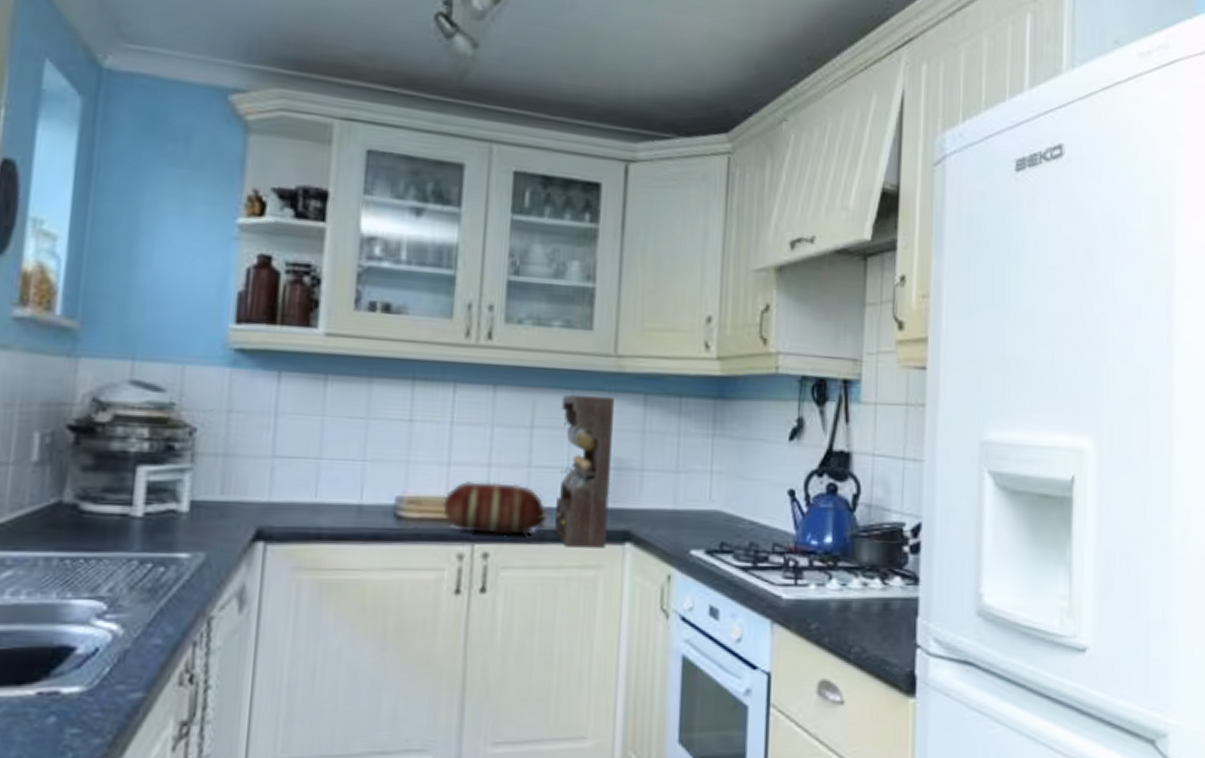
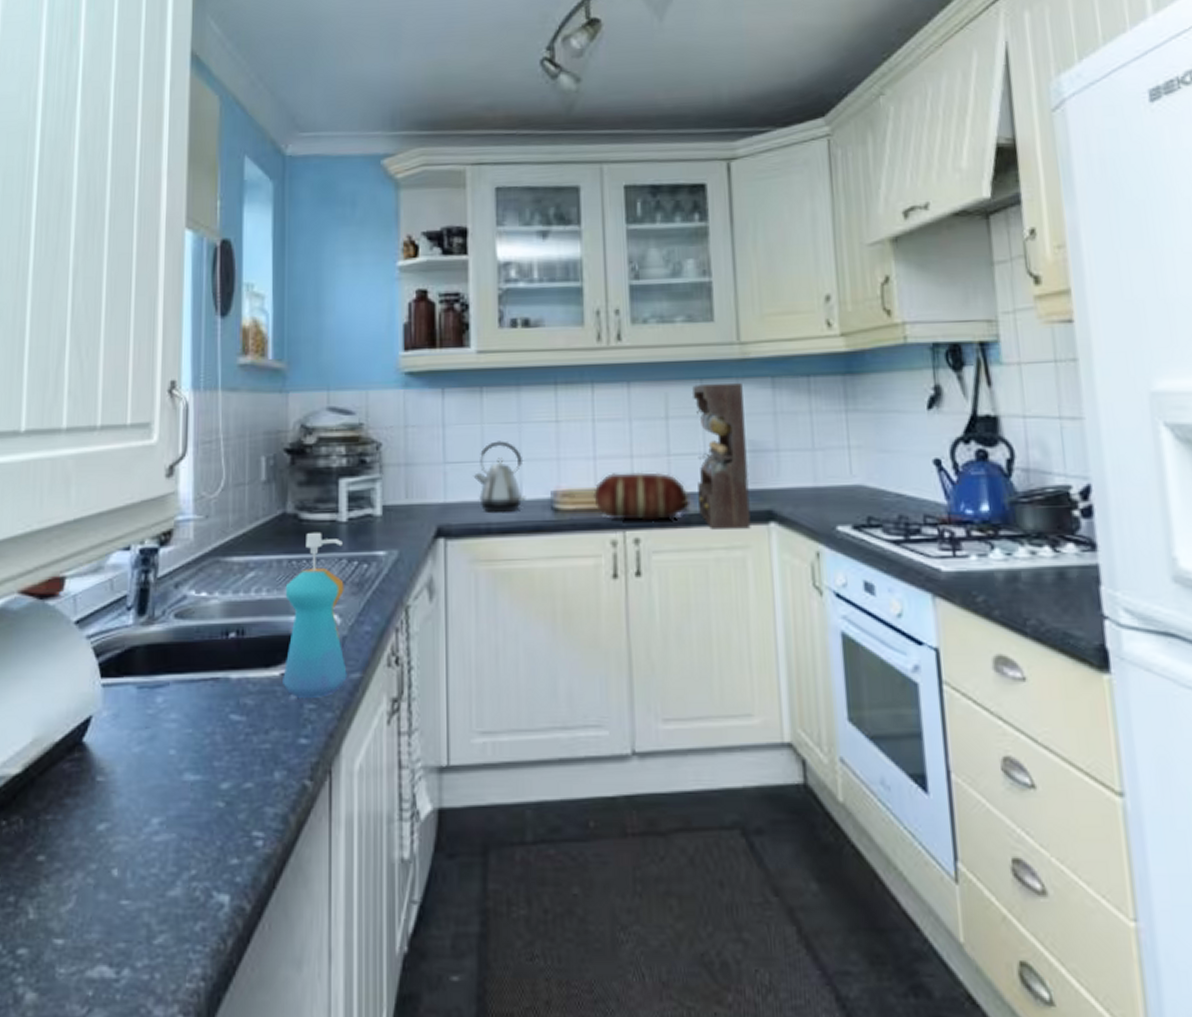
soap dispenser: none [38,526,137,721] -> present [283,532,347,698]
kettle: none [306,436,368,518] -> present [473,441,526,513]

